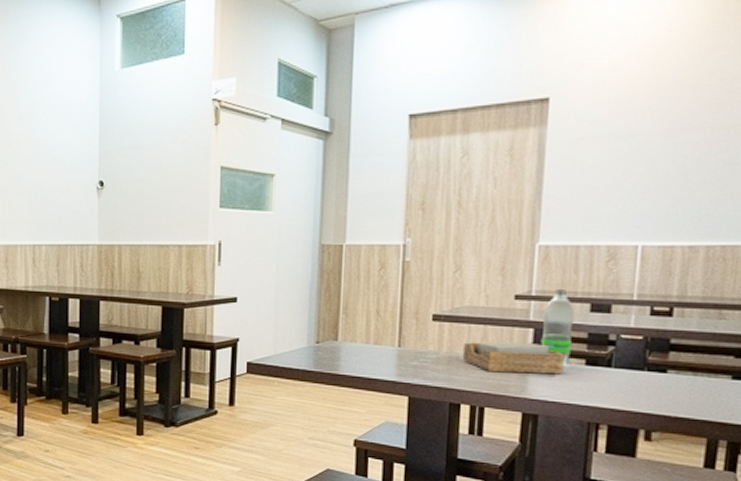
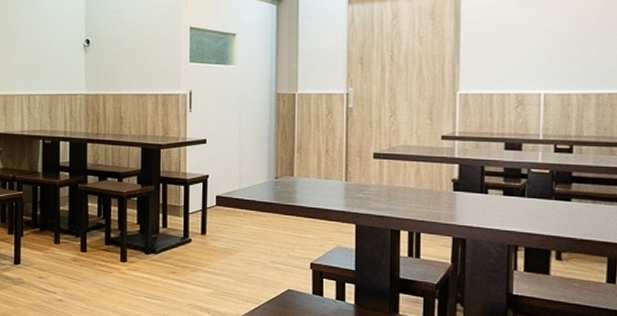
napkin holder: present [462,341,565,375] -> none [400,175,486,204]
bottle: present [540,290,575,366] -> none [465,131,492,196]

